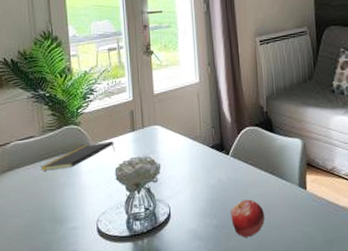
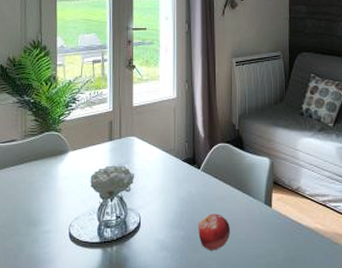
notepad: present [40,141,115,171] -> none [20,149,92,174]

